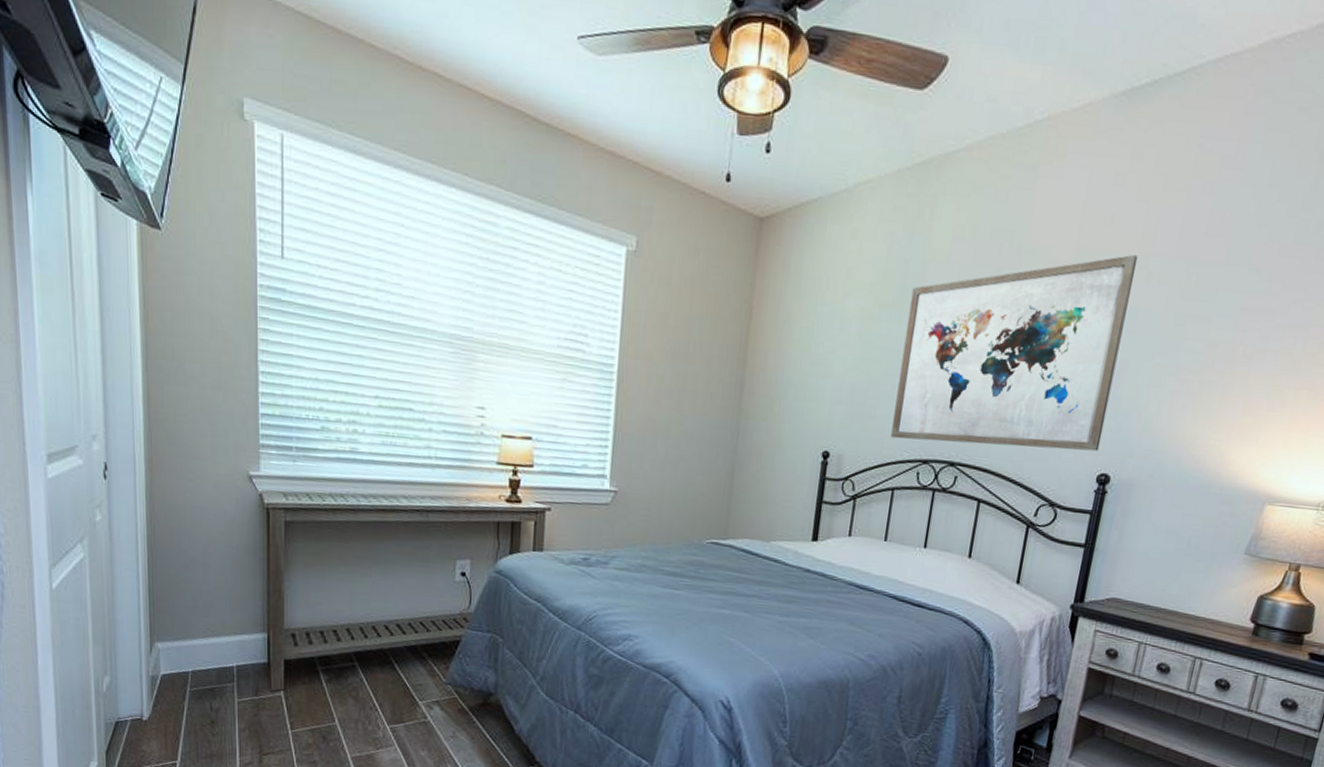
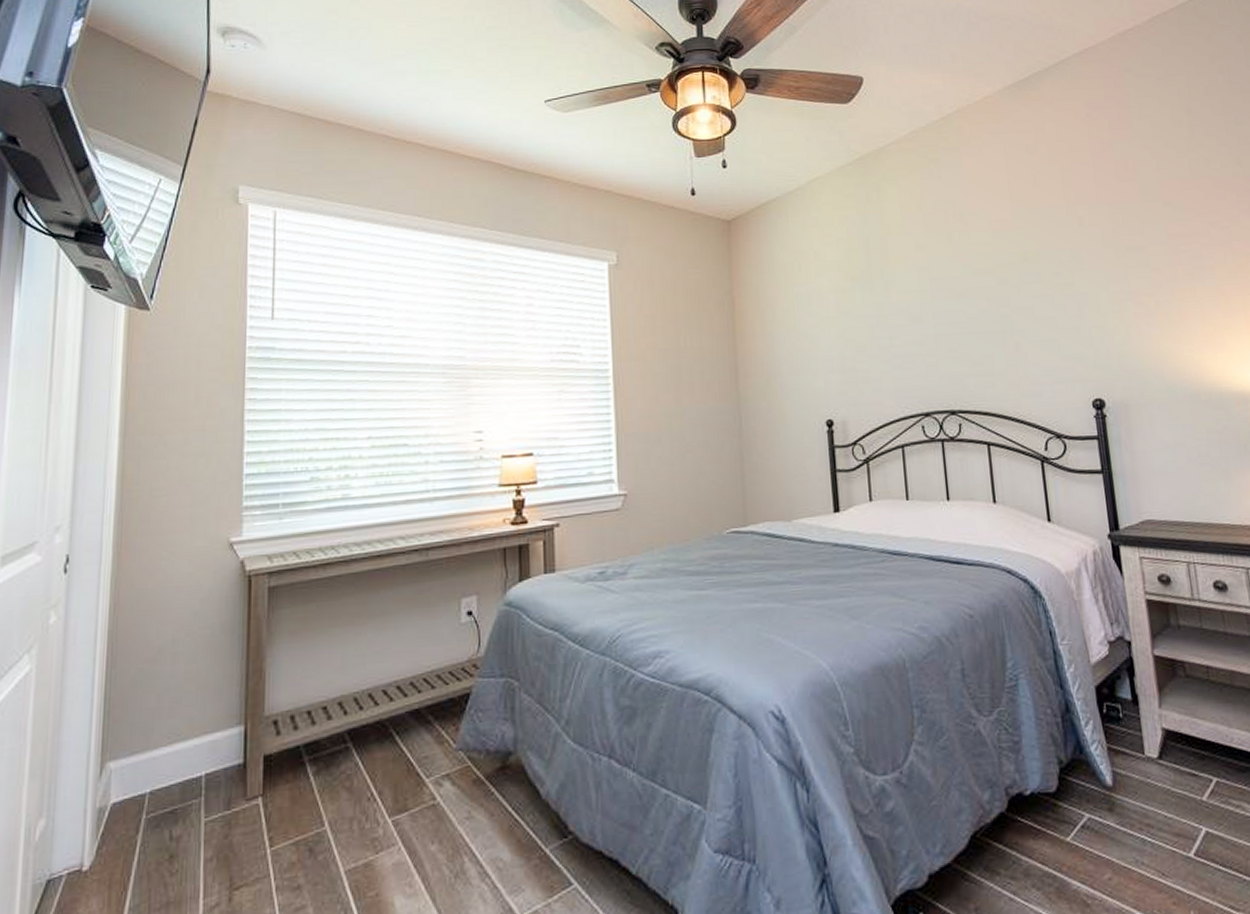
wall art: present [890,254,1137,452] -> none [877,205,1086,397]

